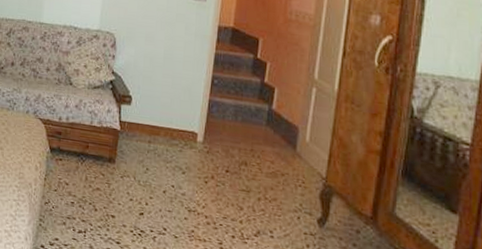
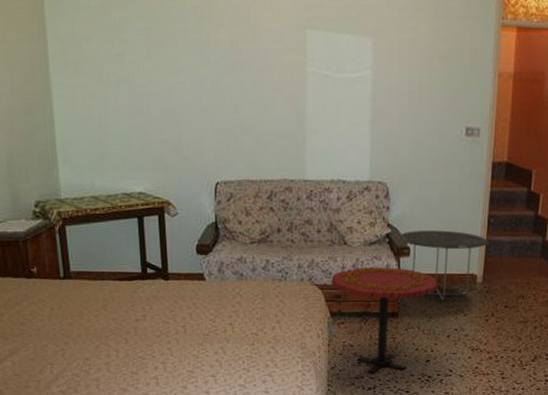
side table: none [54,108,158,219] -> present [331,267,439,374]
side table: none [124,81,211,155] -> present [400,230,489,302]

